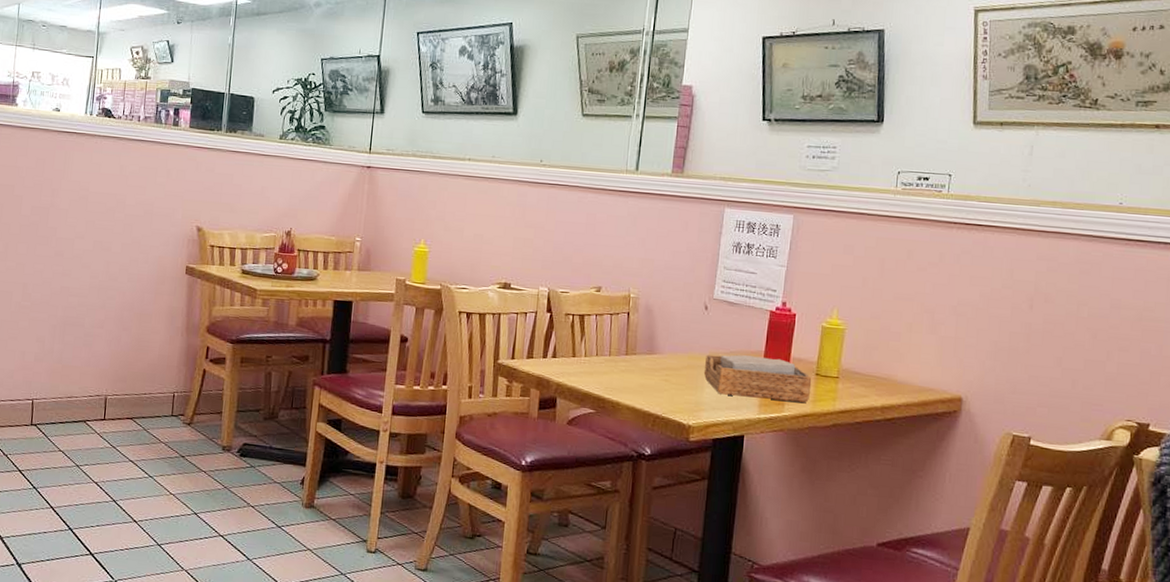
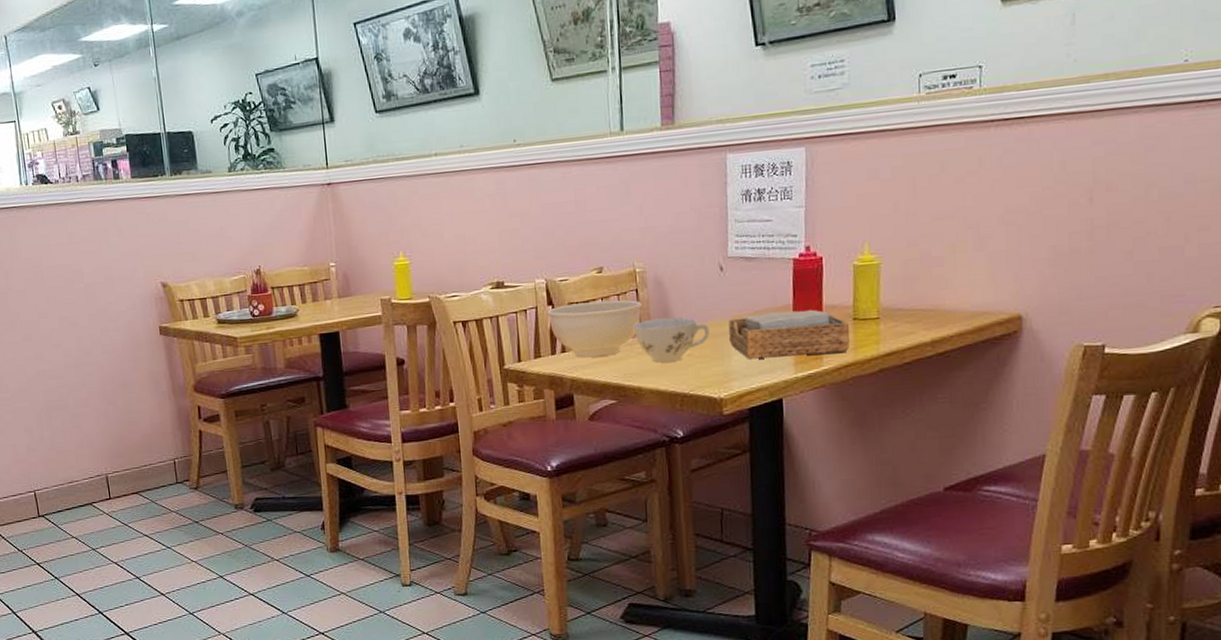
soup bowl: none [545,314,632,369] -> present [547,300,643,358]
teacup: none [620,341,688,384] -> present [633,316,709,363]

